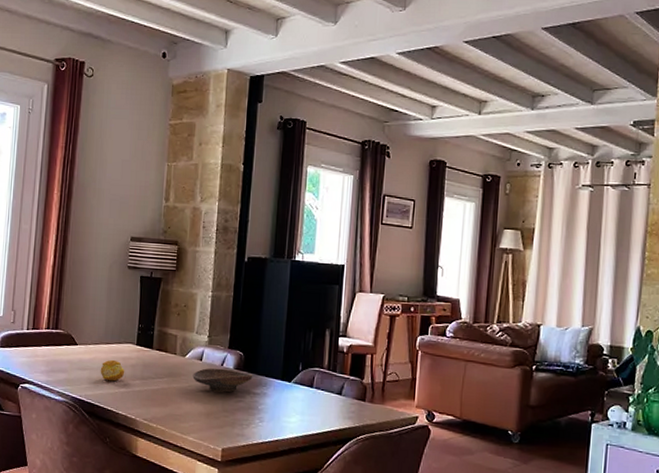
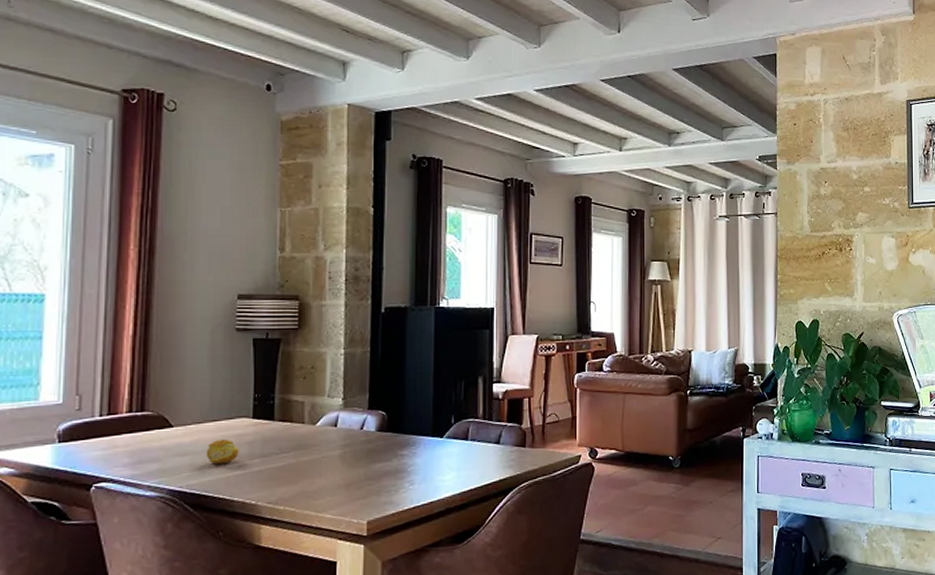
decorative bowl: present [192,368,253,393] -> none [326,432,399,459]

